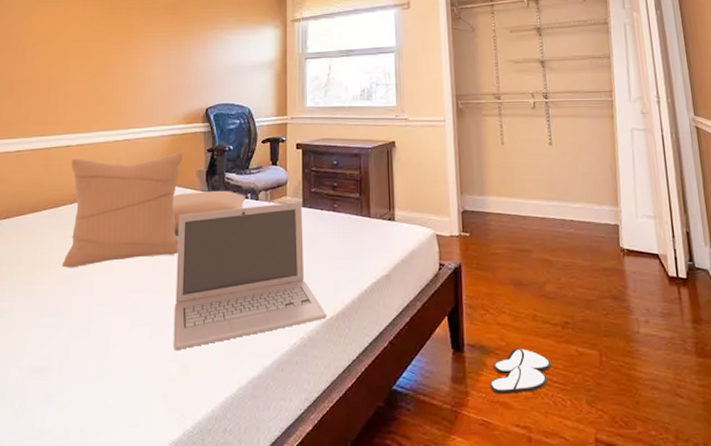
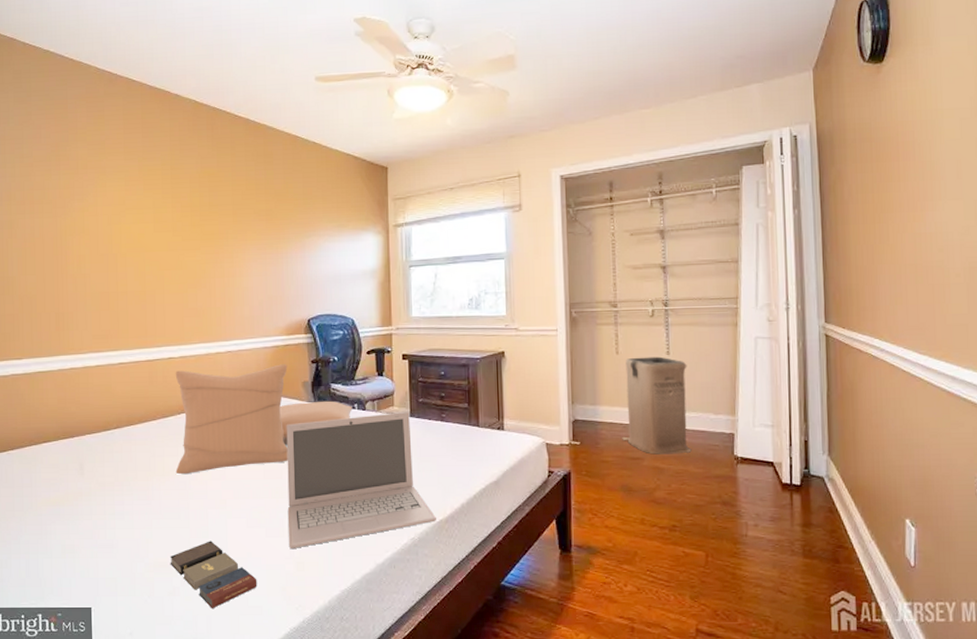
book set: none [46,341,137,420] -> present [170,541,257,608]
slippers: present [489,348,552,394] -> none [595,549,657,590]
laundry basket: none [510,147,579,246] -> present [622,356,692,455]

